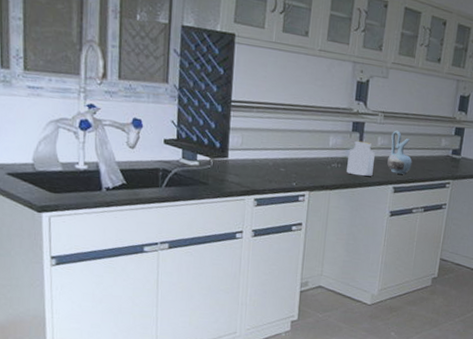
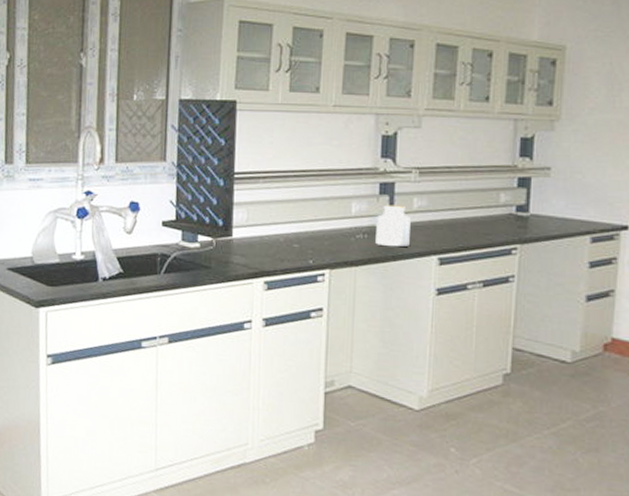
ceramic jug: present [387,130,412,175] -> none [428,188,462,242]

